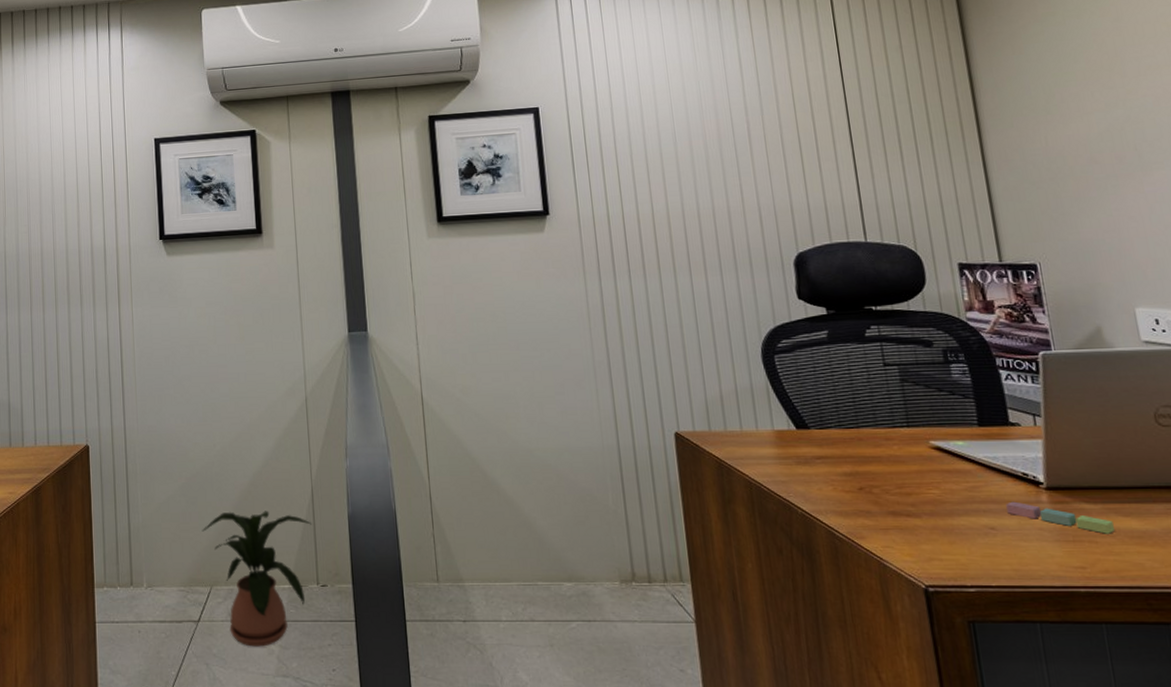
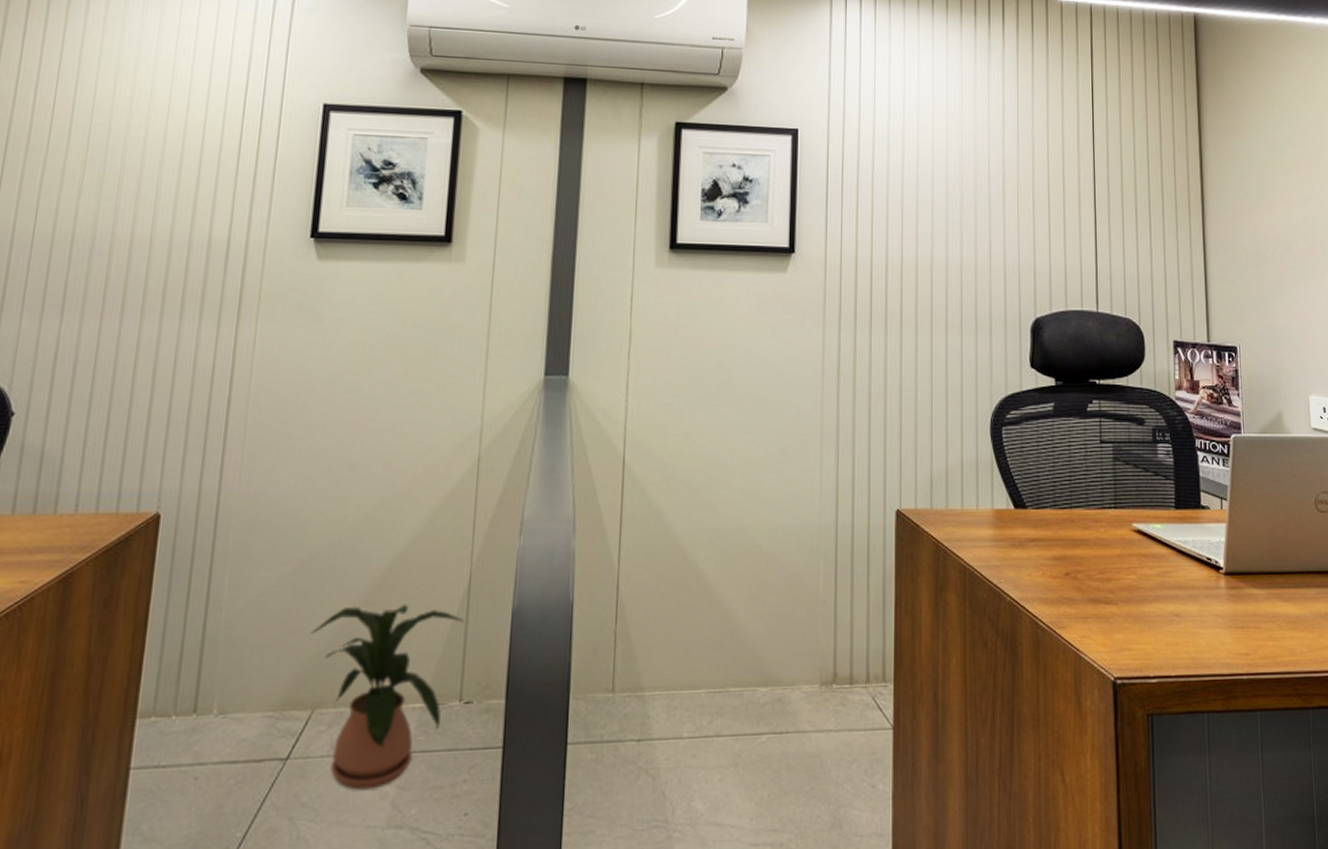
sticky notes: present [1006,501,1114,534] -> none [1191,587,1275,620]

